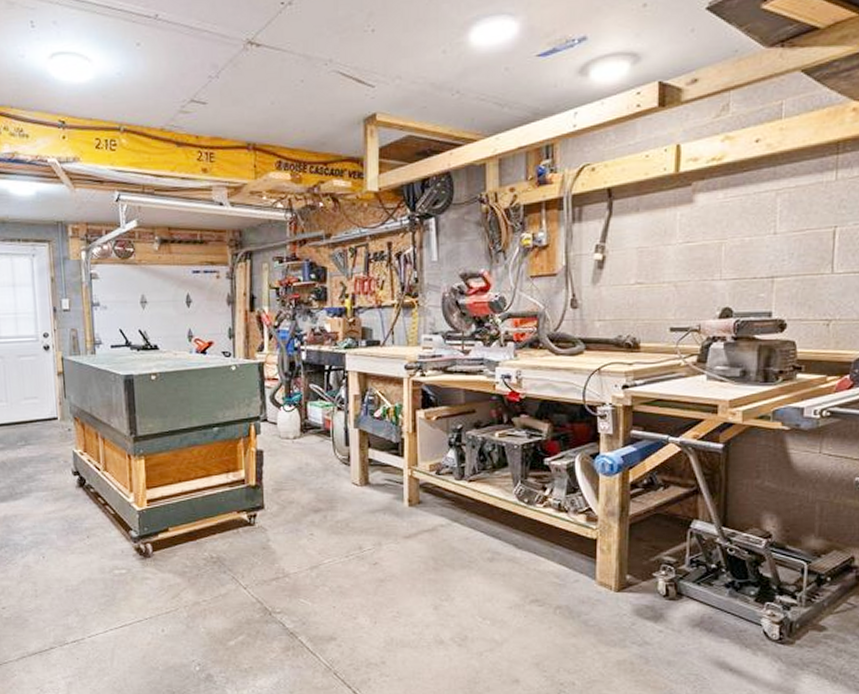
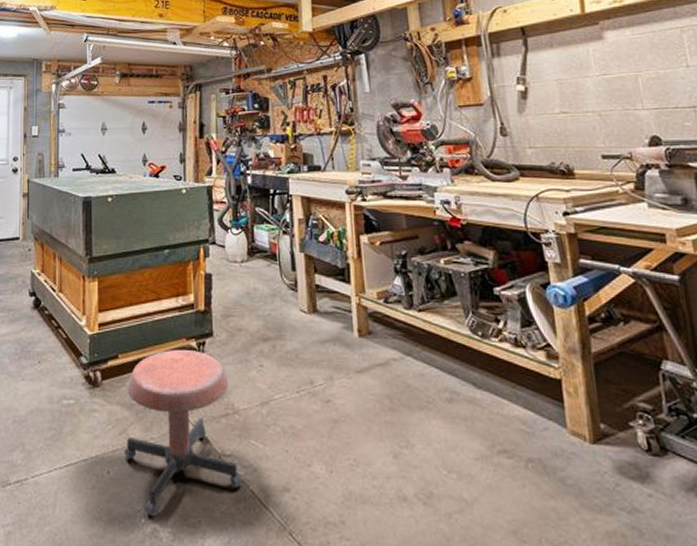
stool: none [178,521,293,666] -> present [124,349,244,518]

